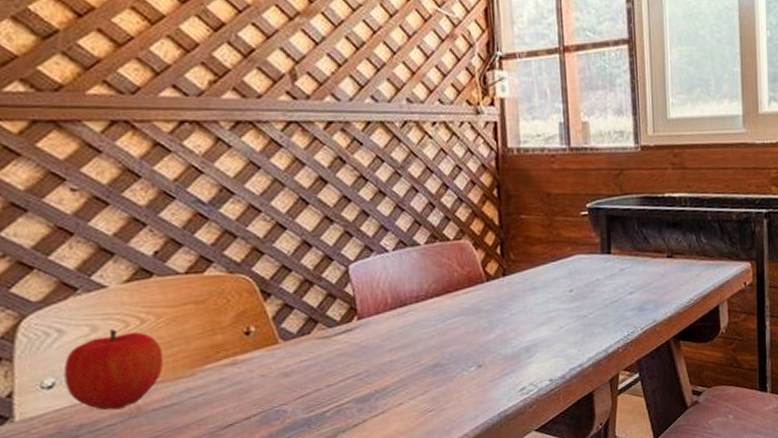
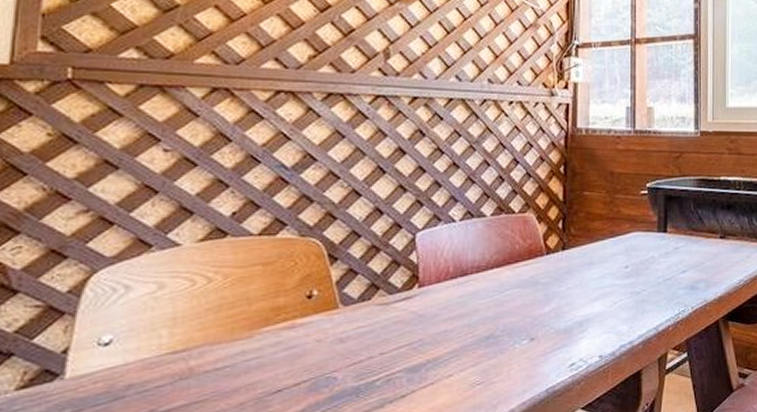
fruit: present [63,329,164,410] -> none [122,288,224,371]

